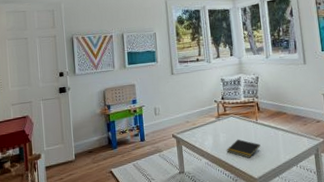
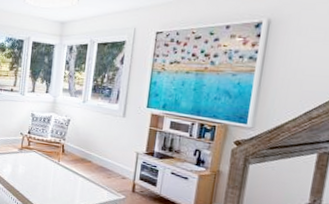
notepad: present [226,139,260,158] -> none [22,174,57,195]

